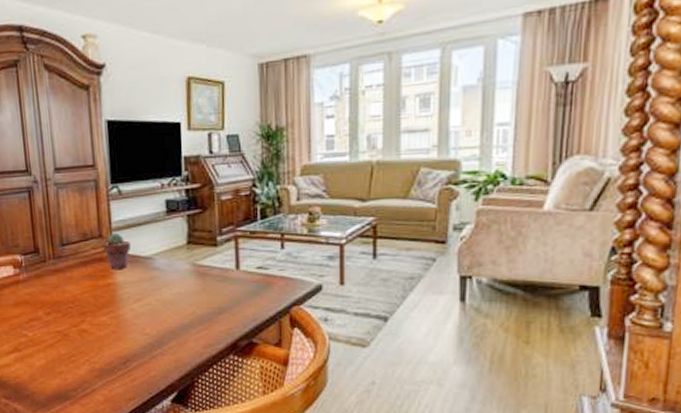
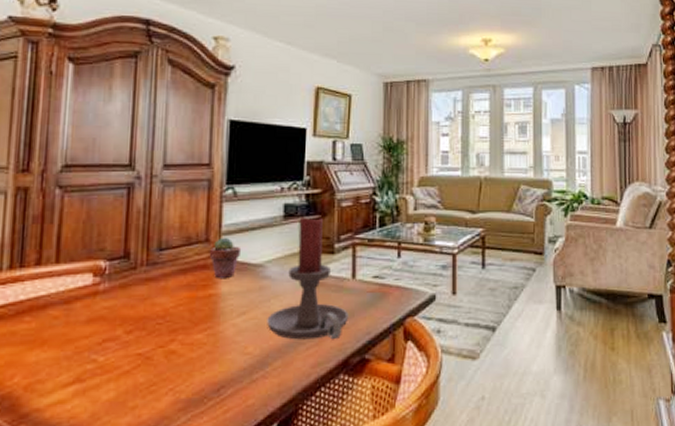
candle holder: none [160,211,235,325] -> present [267,217,349,340]

